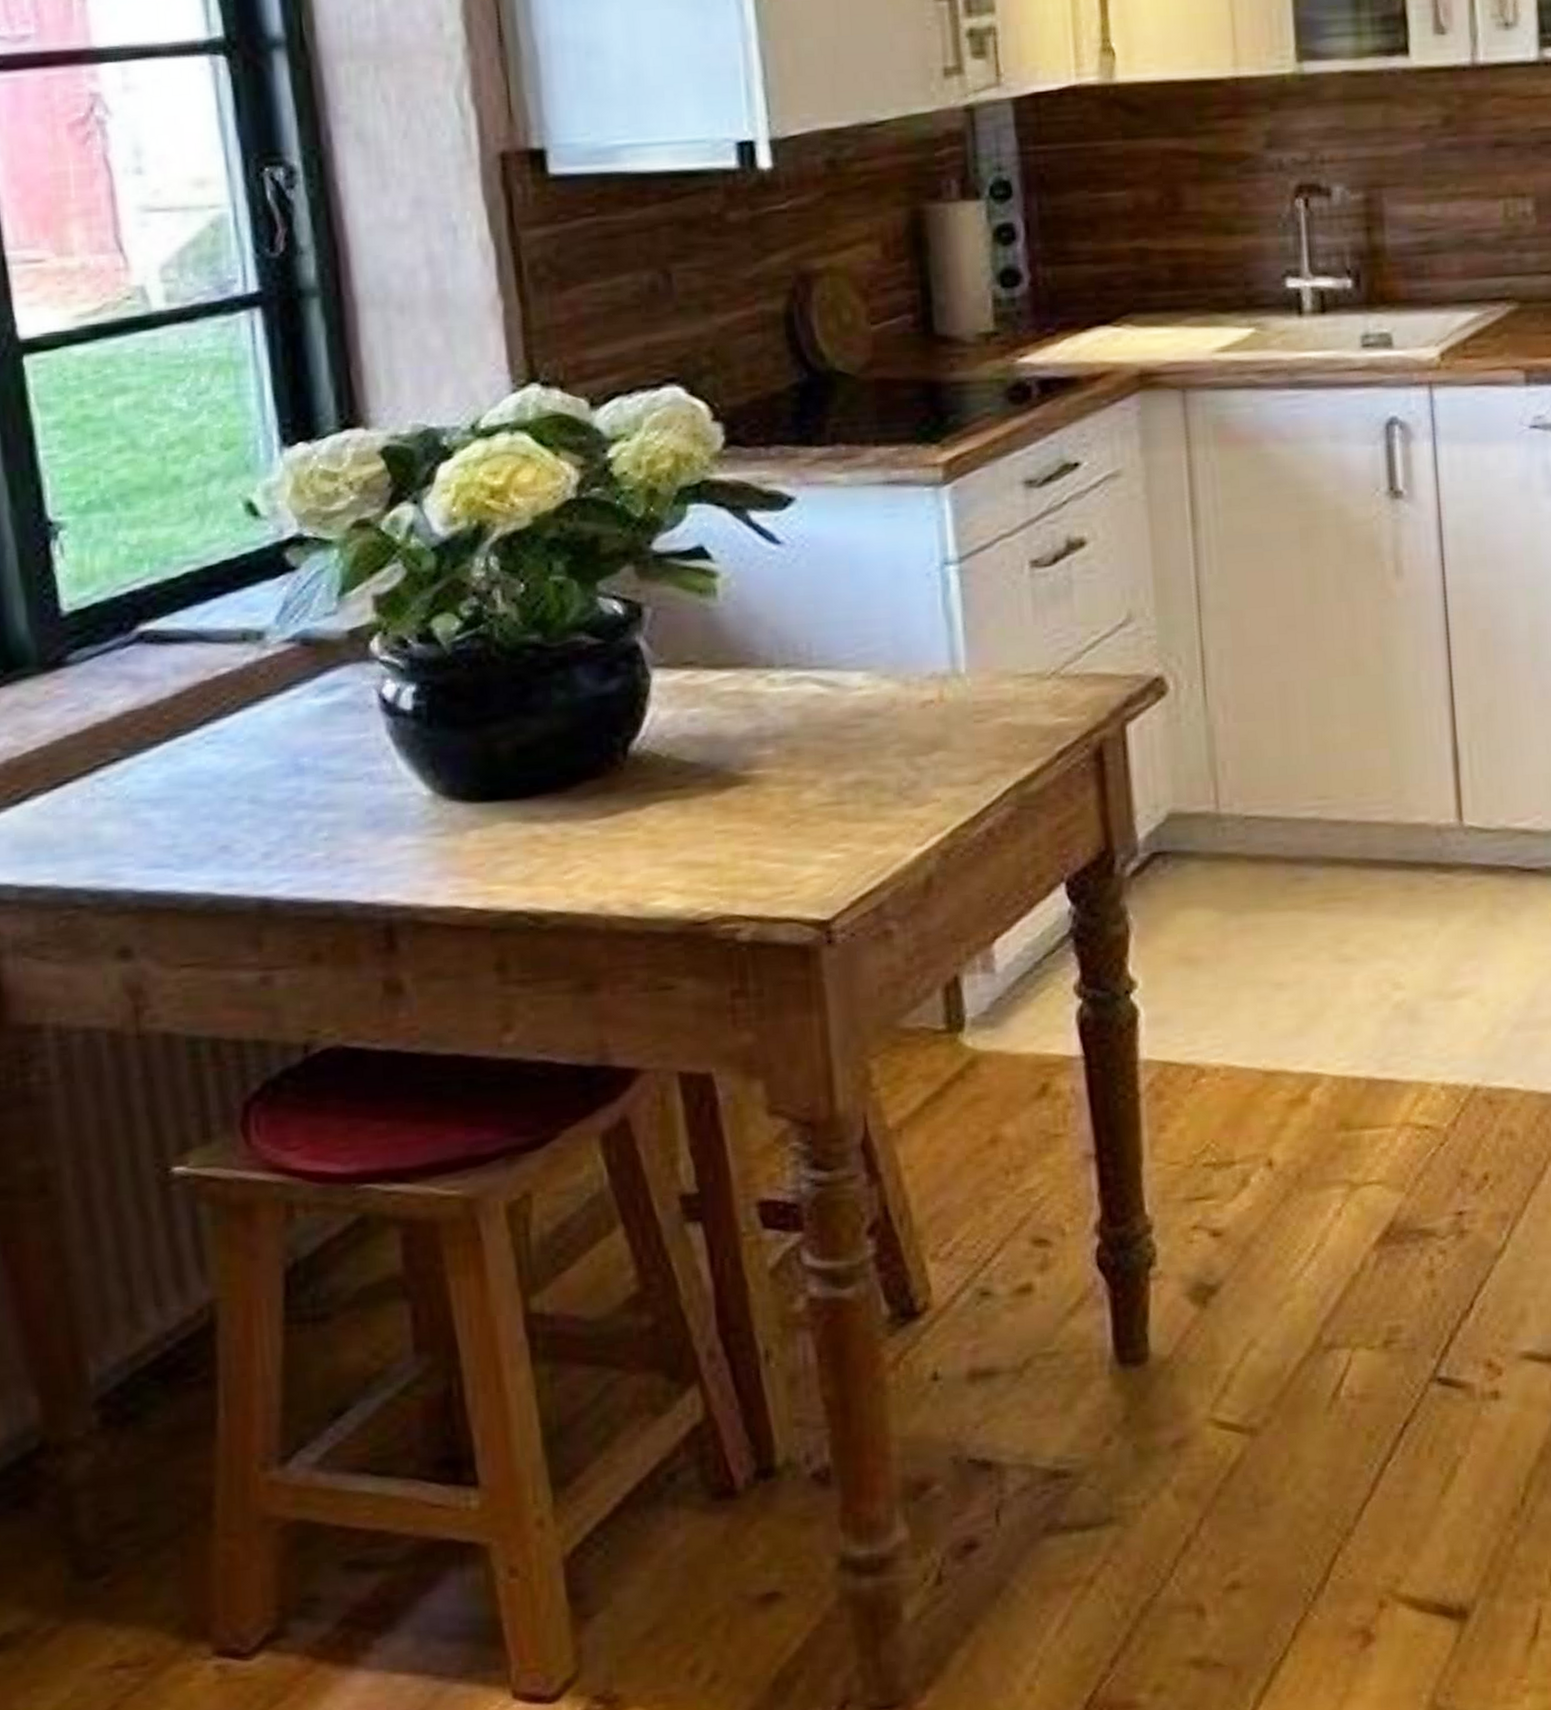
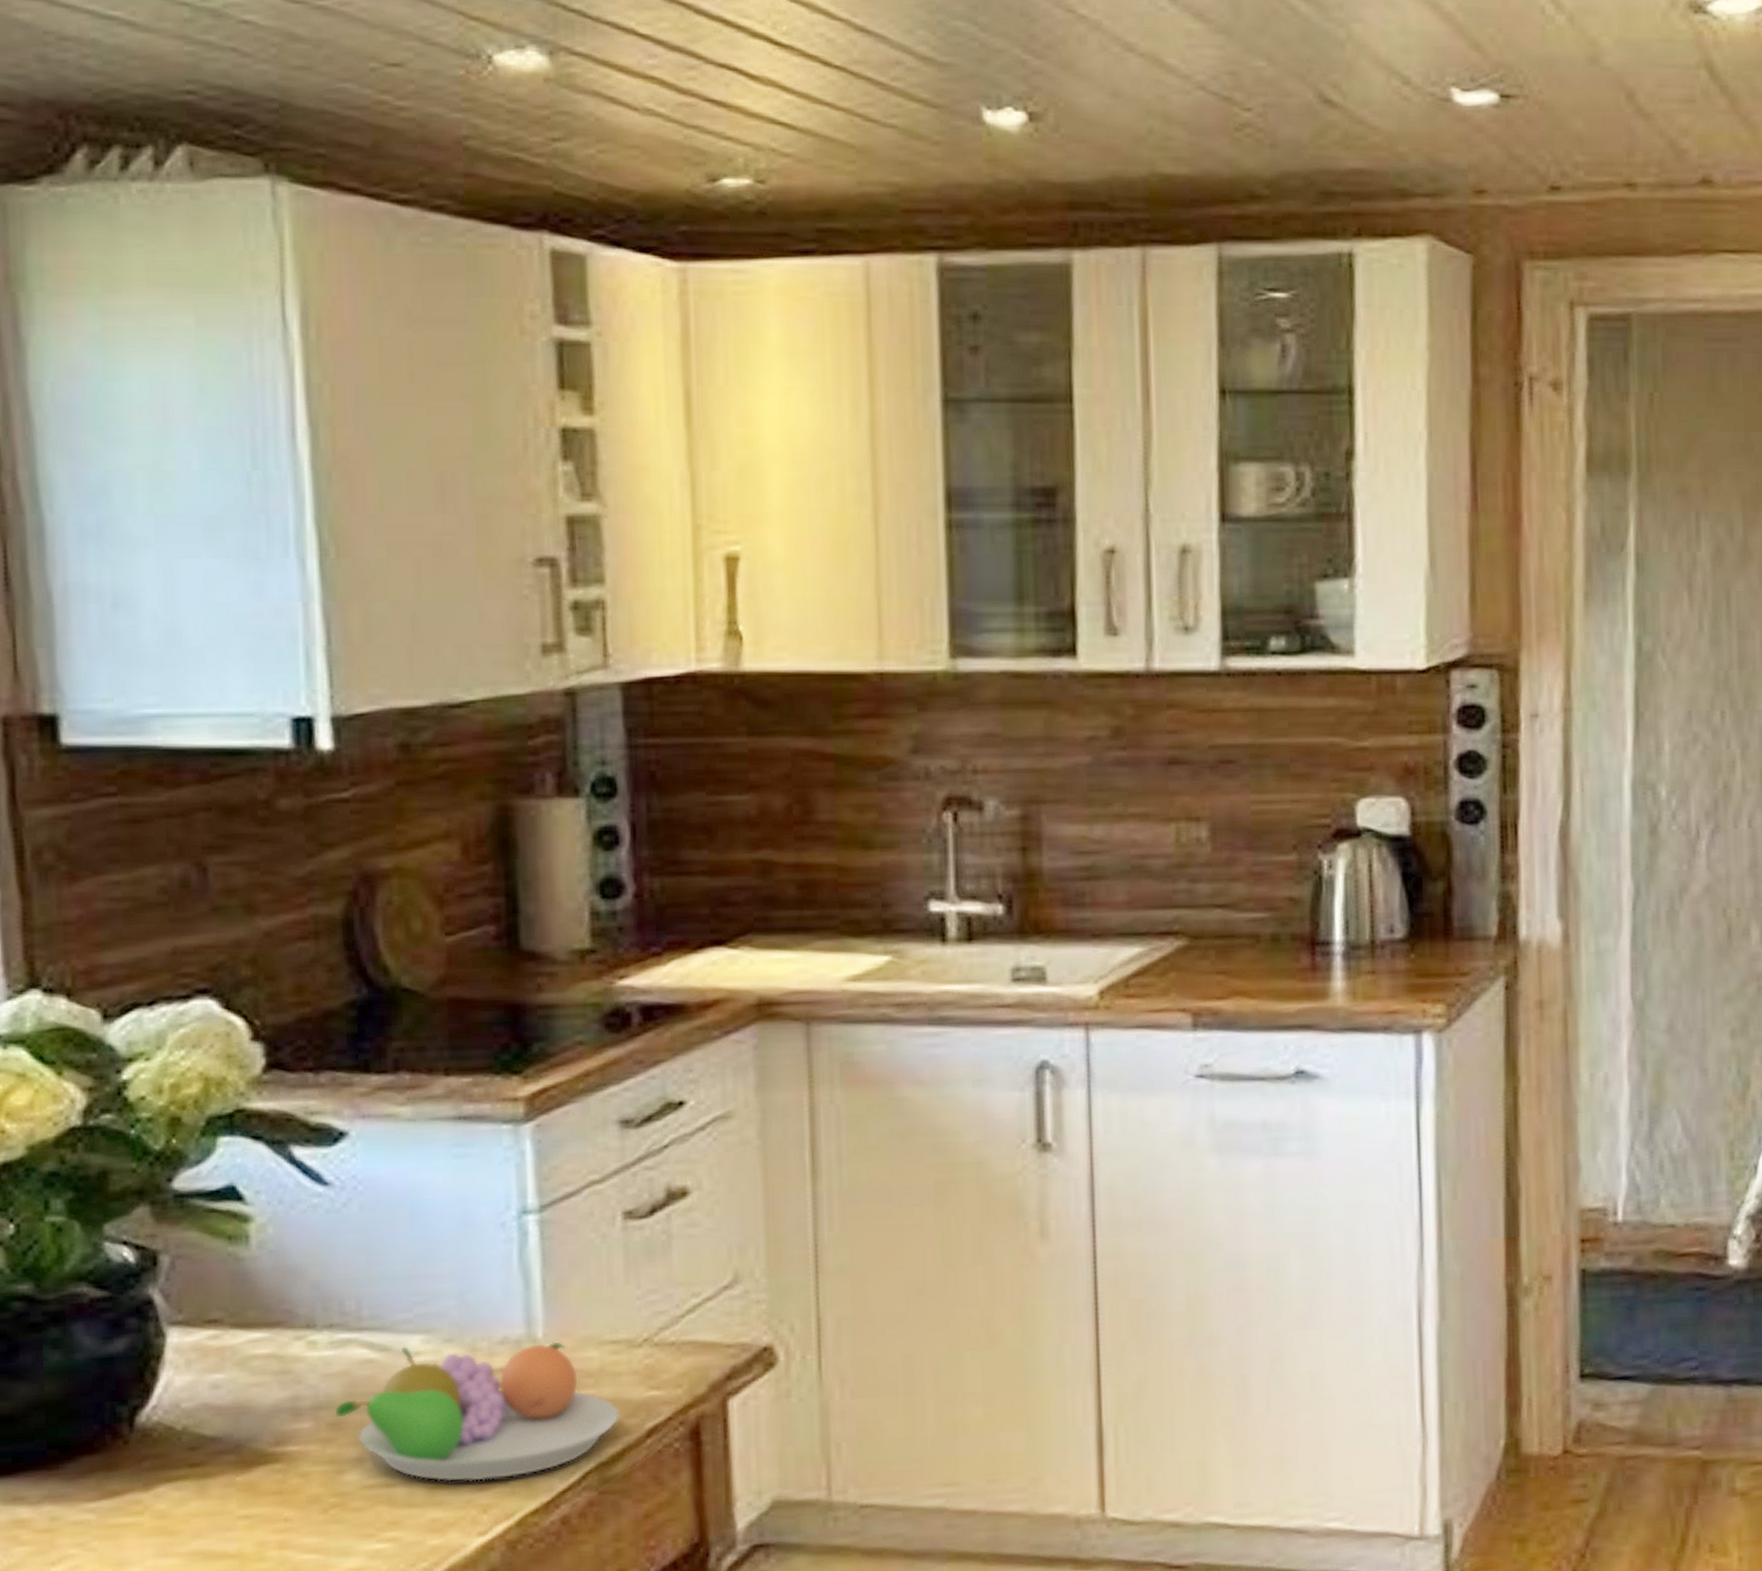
fruit bowl: none [792,675,1033,800] -> present [334,1341,619,1482]

